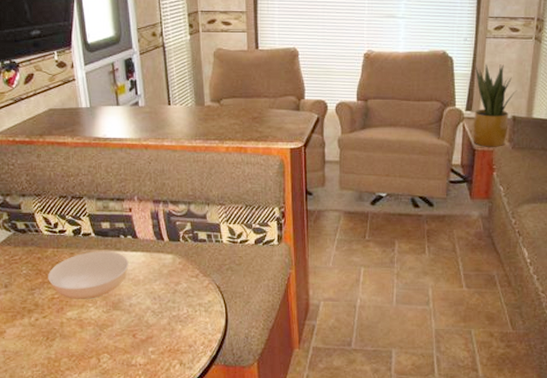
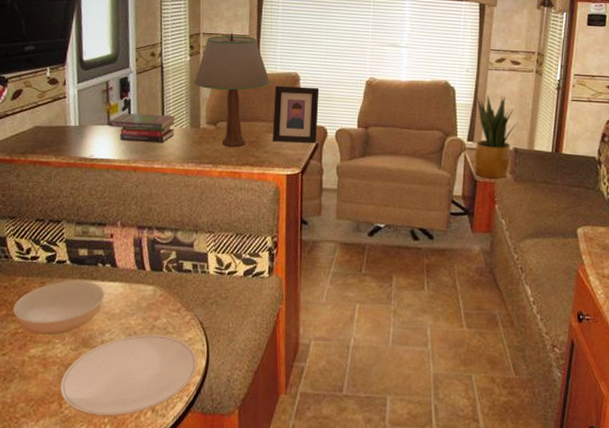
plate: none [97,298,217,369] -> present [60,334,197,416]
books: none [118,93,181,121] -> present [108,113,175,142]
table lamp: none [195,10,270,123] -> present [193,33,271,147]
picture frame: none [275,61,318,118] -> present [273,85,320,144]

